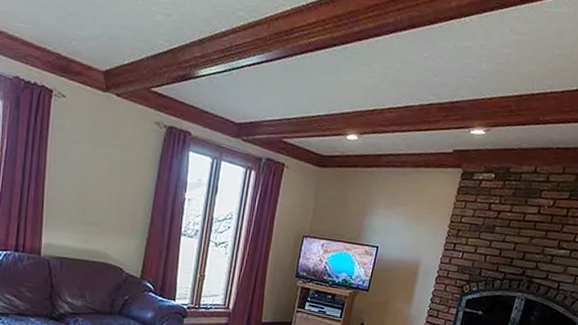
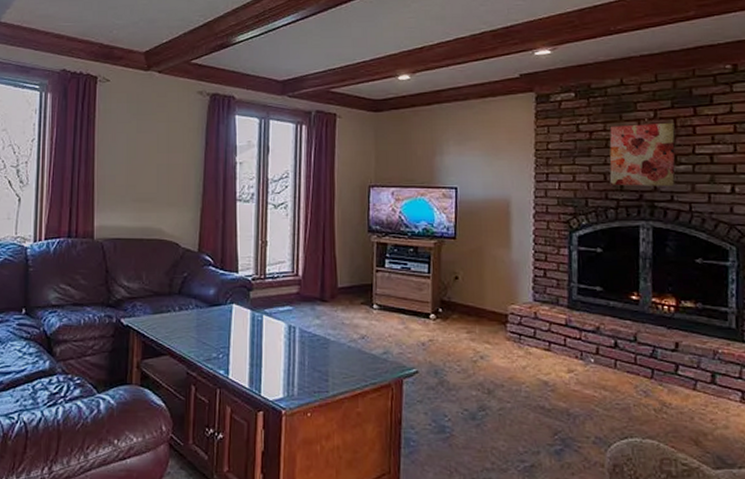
wall art: none [502,208,568,267] -> present [609,122,676,186]

